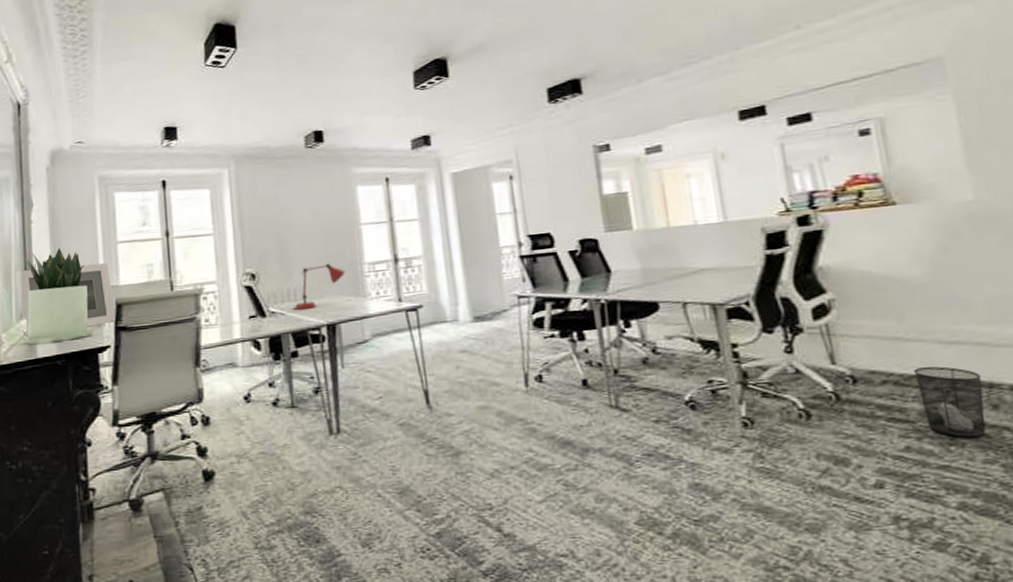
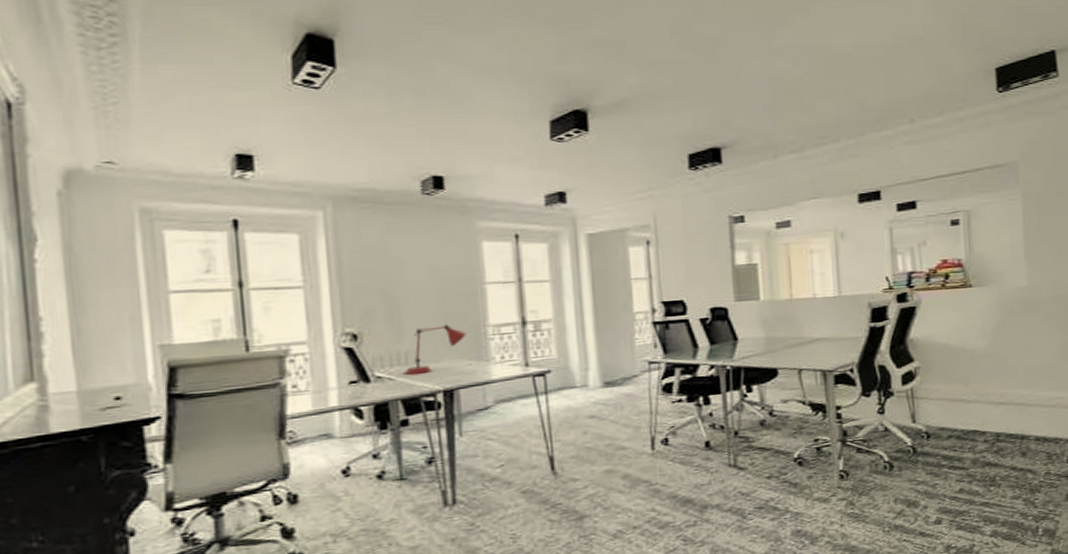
picture frame: present [20,262,115,338] -> none [19,316,168,409]
planter: present [21,248,95,345] -> none [23,296,137,417]
waste bin: present [912,366,986,439] -> none [971,423,1017,480]

